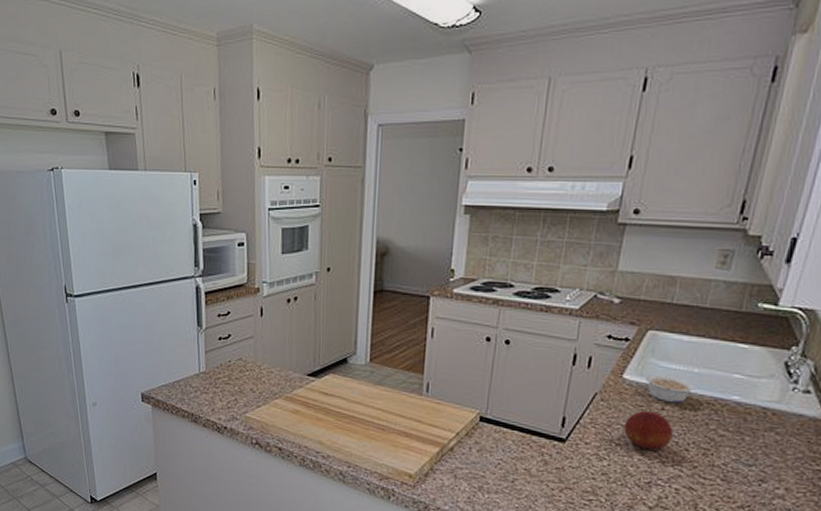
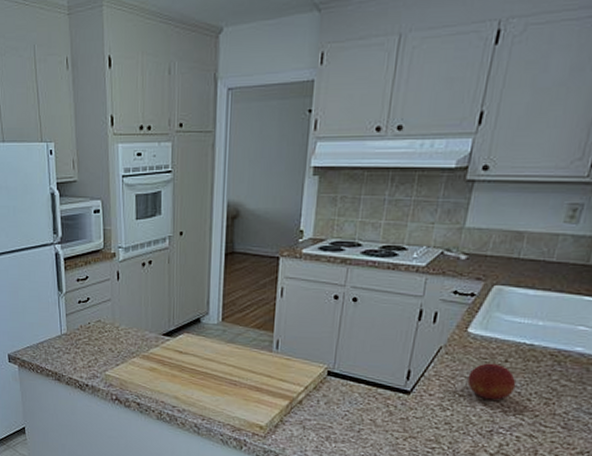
legume: present [646,374,696,404] -> none [490,327,540,356]

